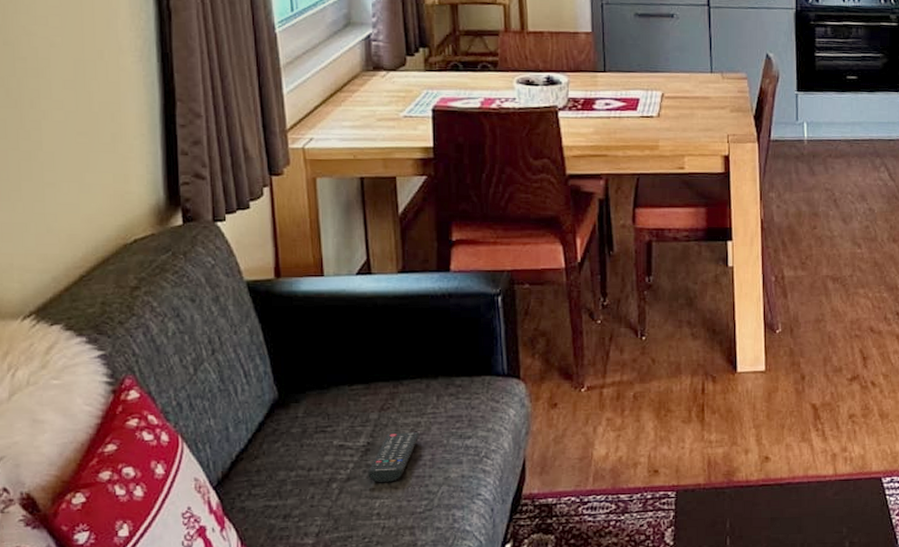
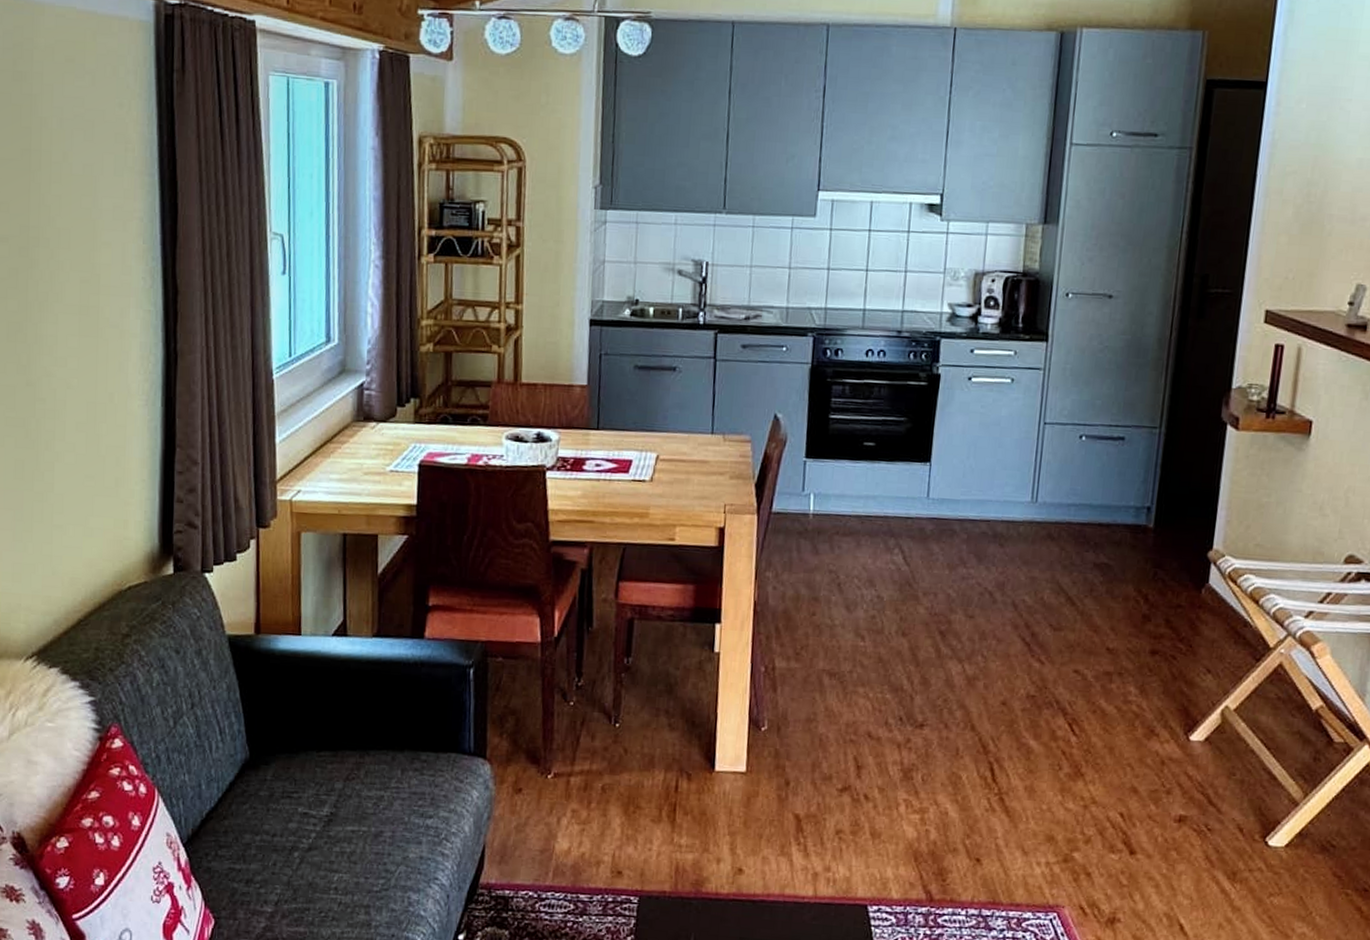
remote control: present [368,432,420,483] -> none [329,805,382,857]

